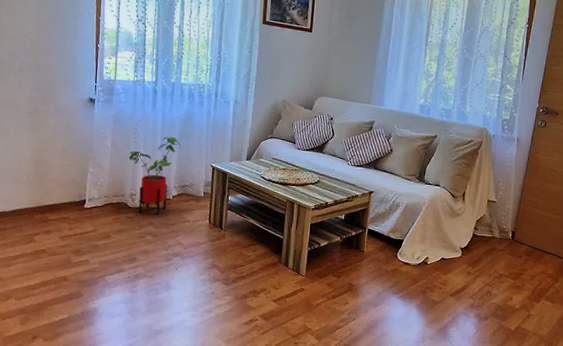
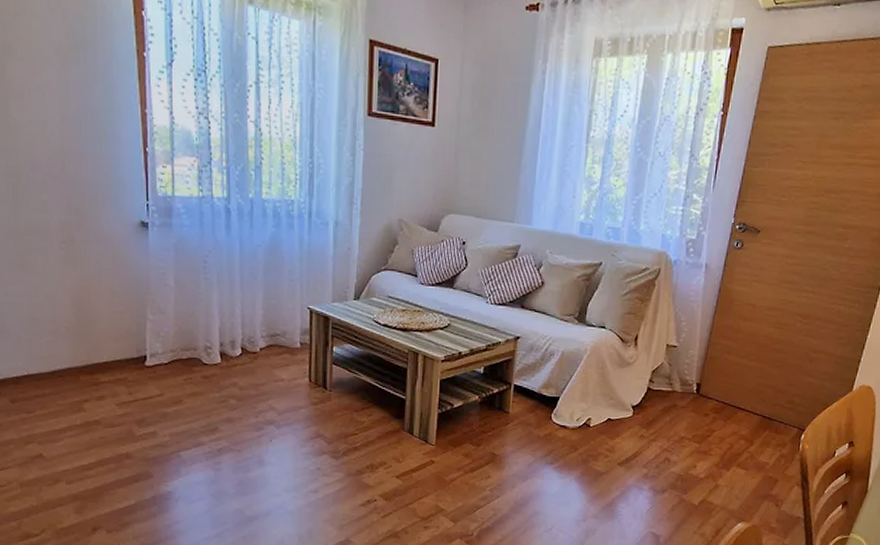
house plant: present [129,136,181,215] -> none [199,270,267,373]

